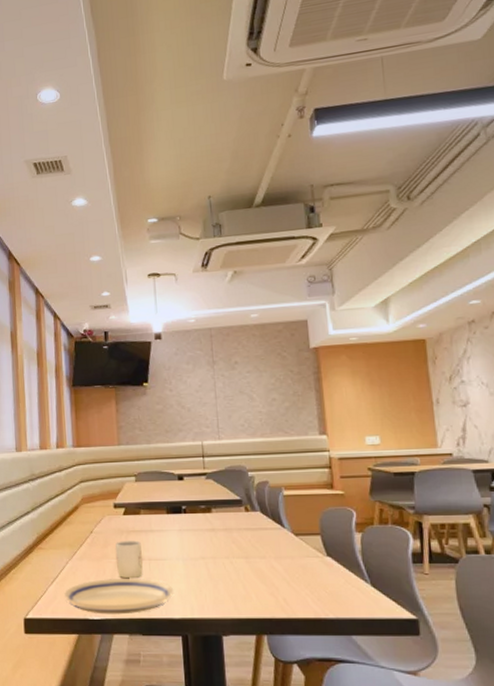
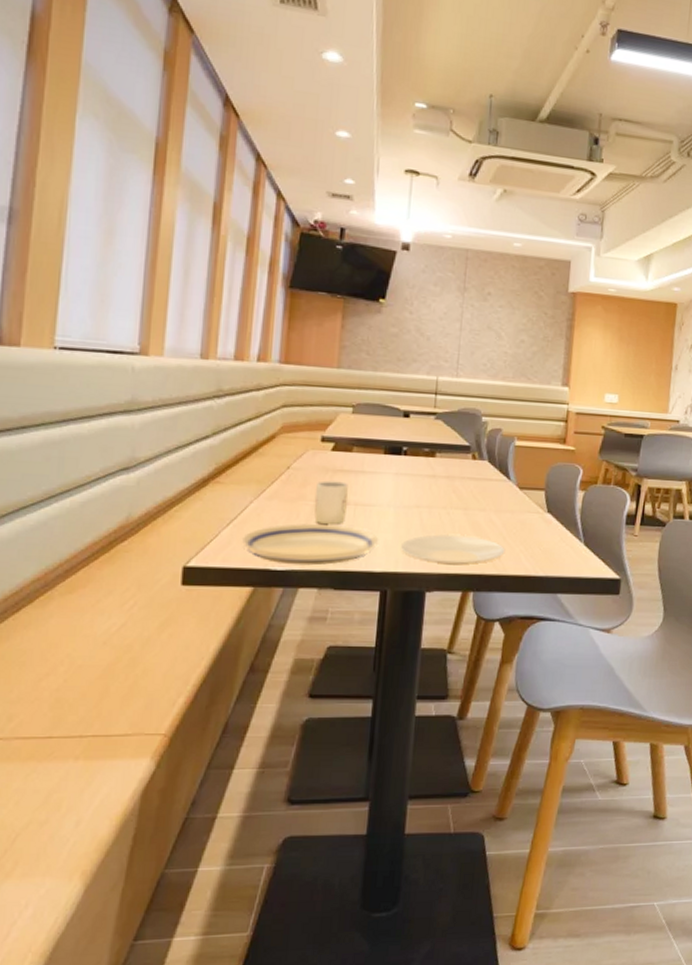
plate: none [193,582,292,610] -> present [400,534,506,565]

